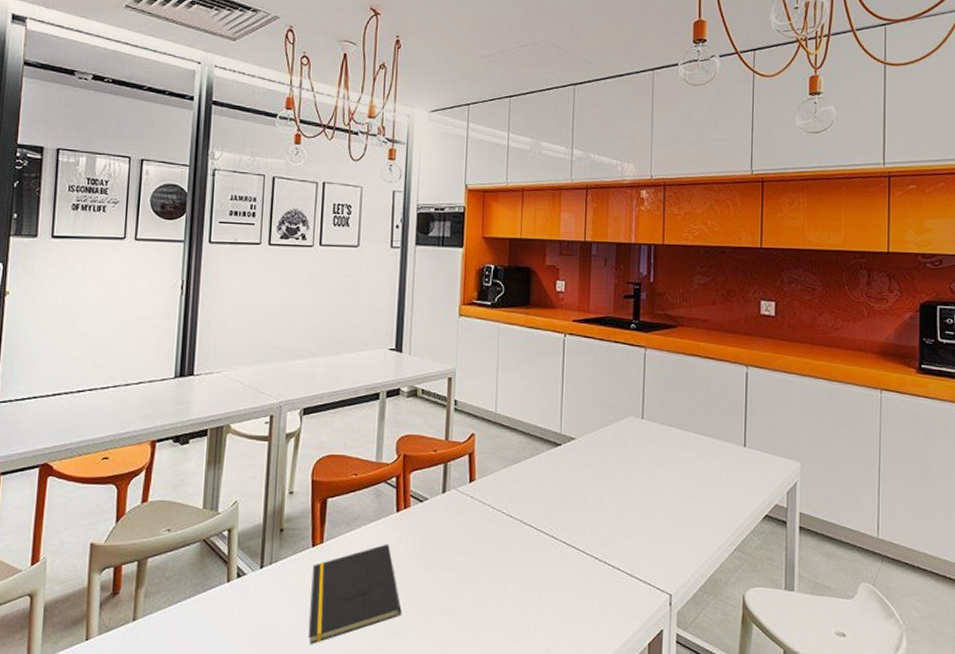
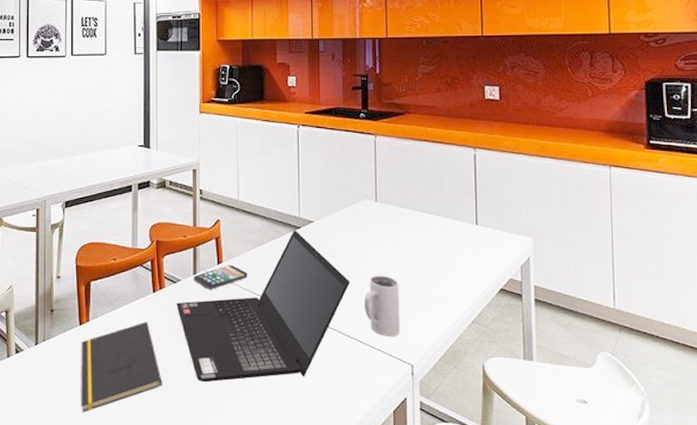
laptop computer: none [421,447,611,612] -> present [176,230,351,383]
smartphone: none [442,483,502,510] -> present [194,265,248,289]
mug: none [623,498,662,564] -> present [363,275,400,336]

